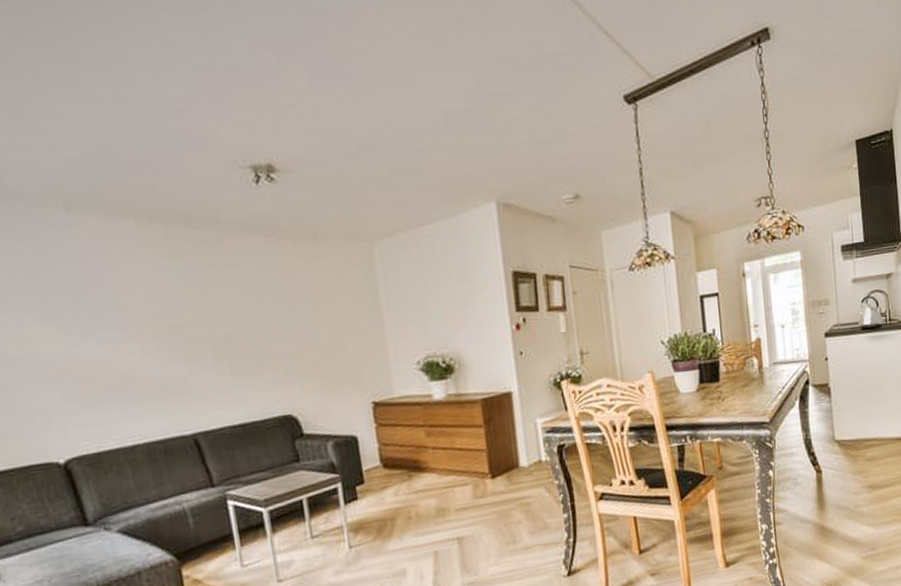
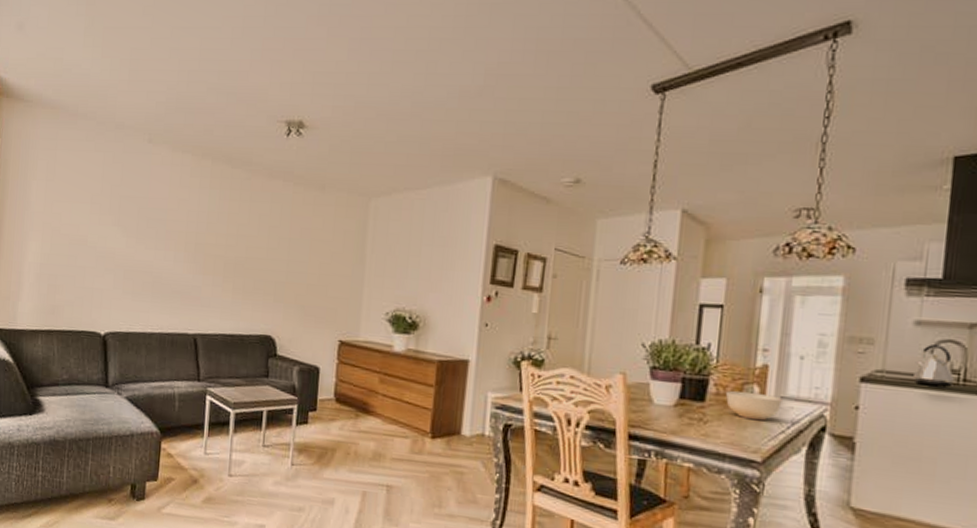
bowl: none [733,363,776,388] -> present [725,390,782,421]

